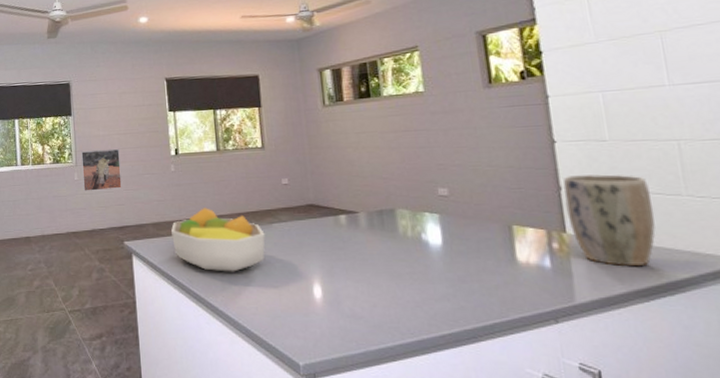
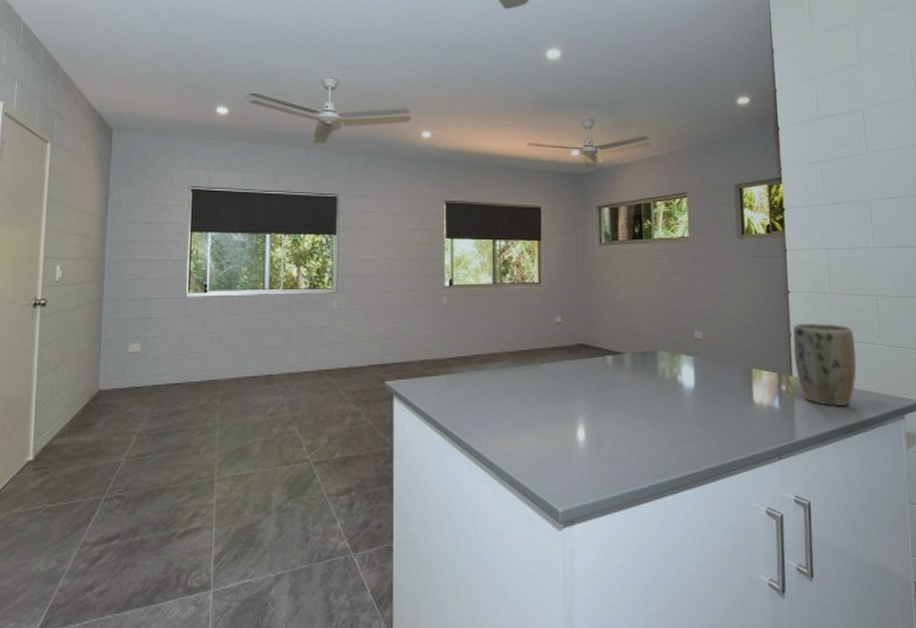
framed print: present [81,148,122,191] -> none [343,275,388,323]
fruit bowl: present [171,208,265,272] -> none [439,345,535,415]

